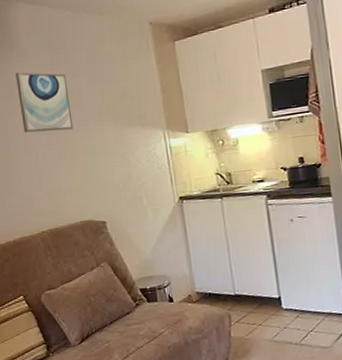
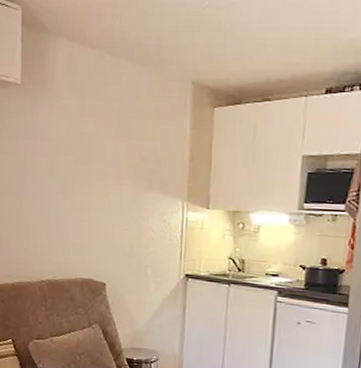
wall art: present [15,72,74,133] -> none [41,112,94,182]

